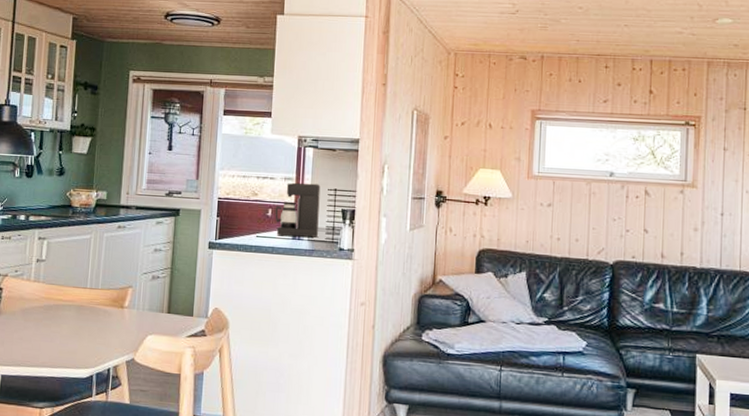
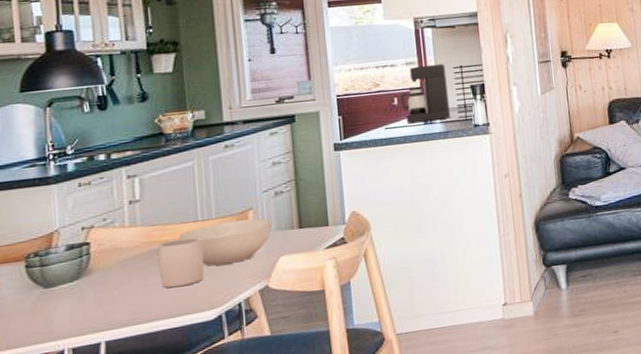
mug: none [50,300,87,343] -> present [157,237,204,288]
bowl: none [69,293,147,332] -> present [178,218,273,266]

